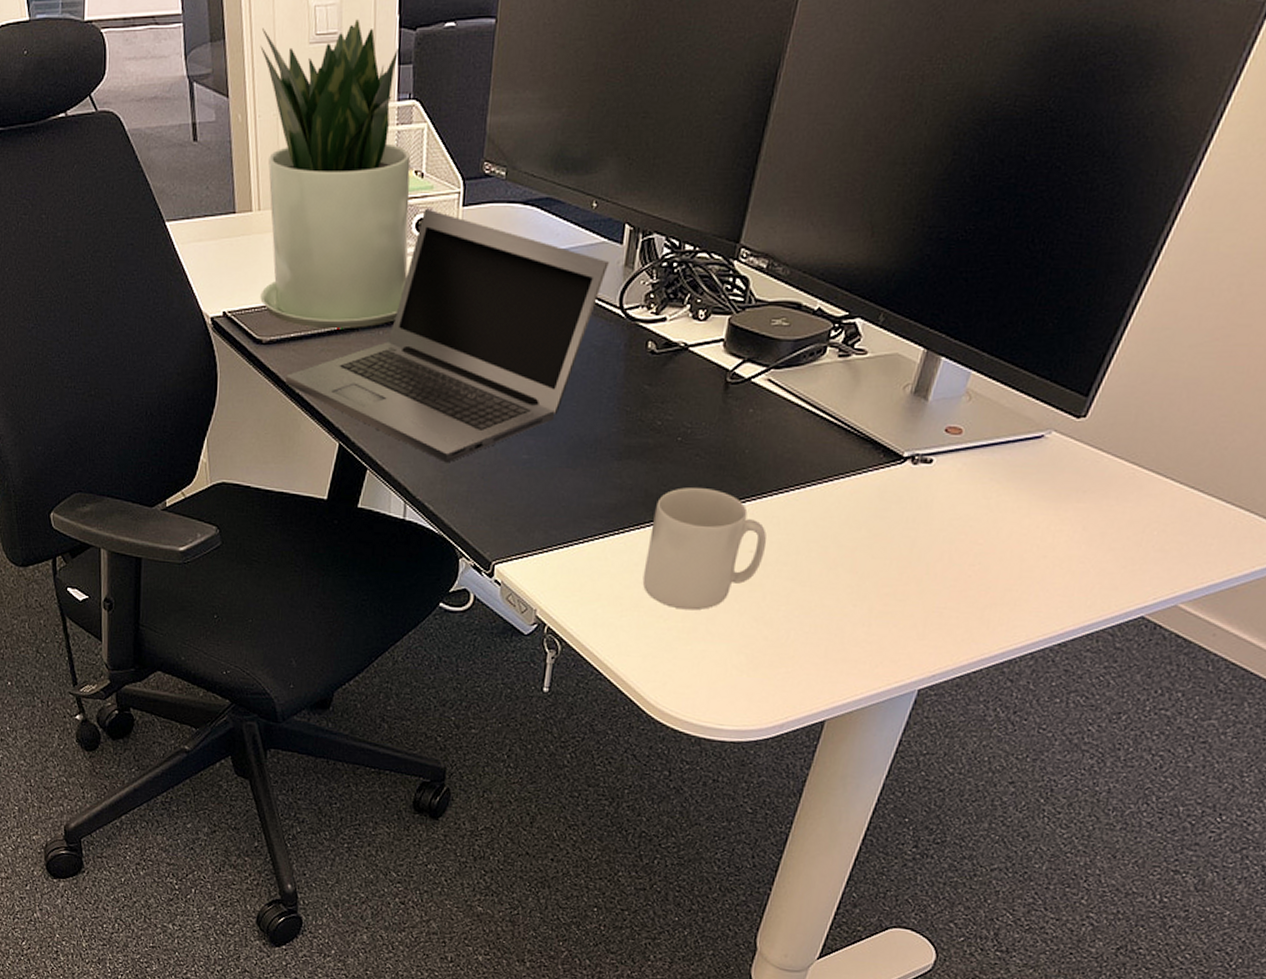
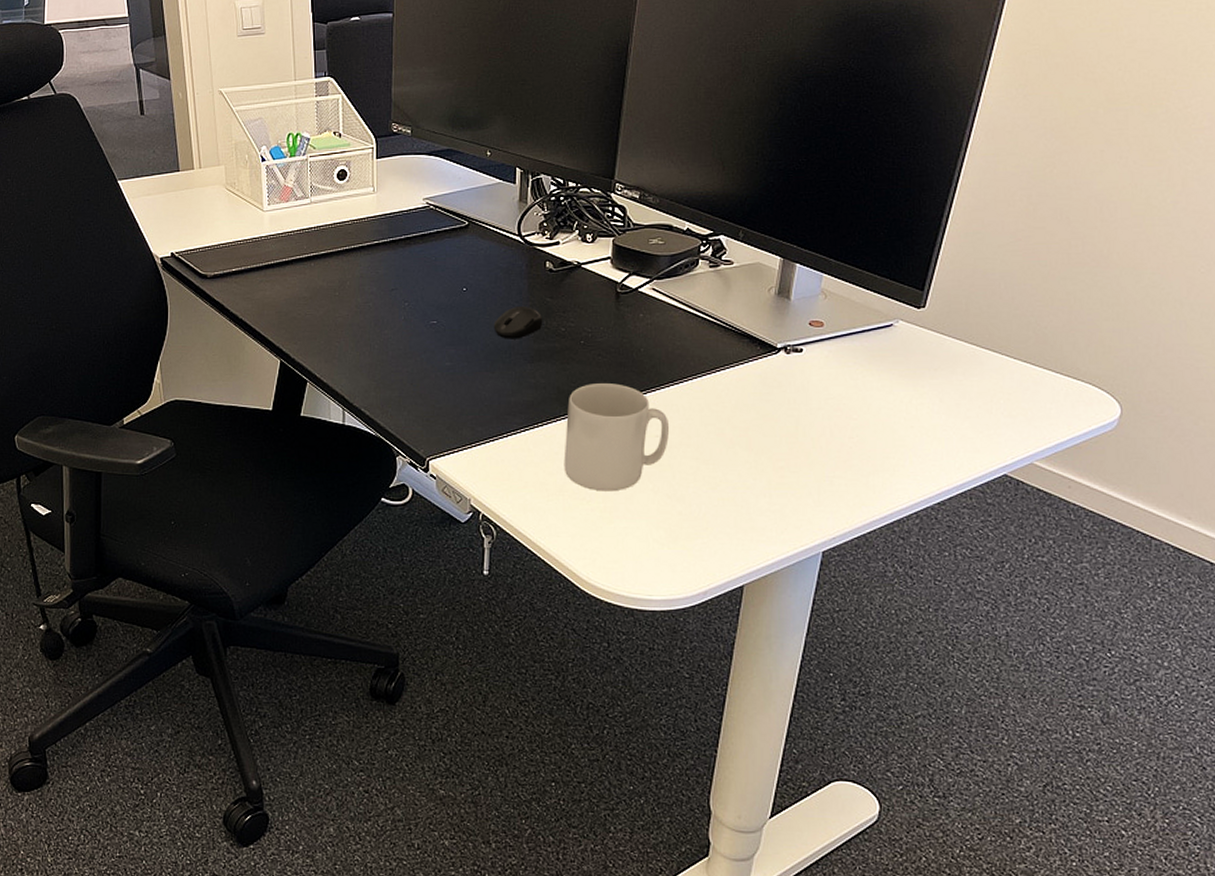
planter: present [260,19,411,330] -> none [196,17,333,264]
laptop: present [285,208,609,463] -> none [228,161,505,373]
computer mouse: none [580,394,638,432] -> present [493,307,543,339]

